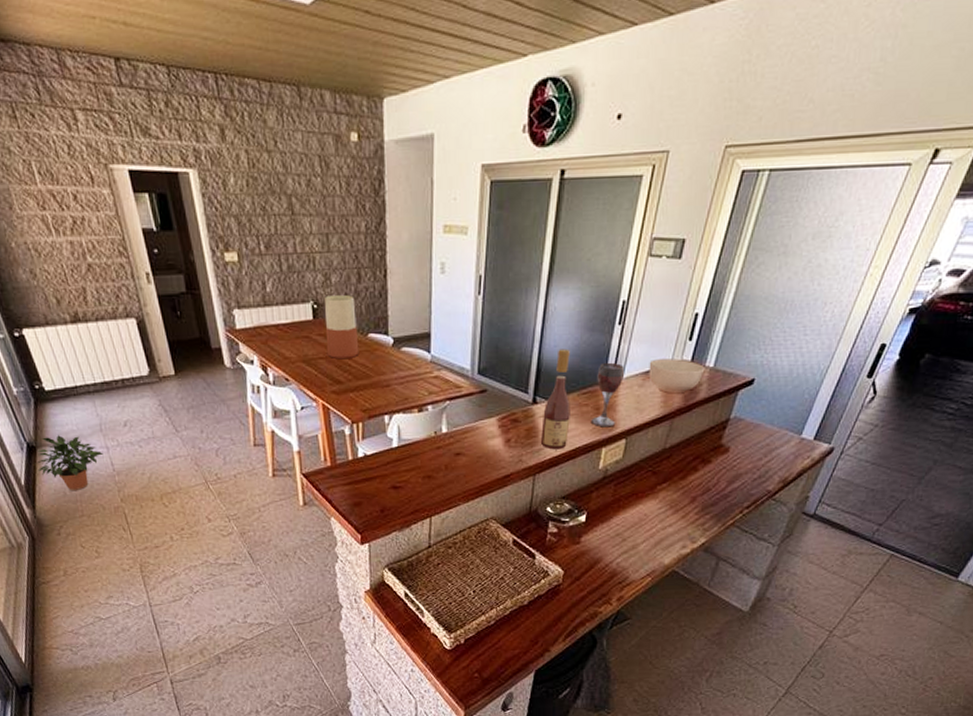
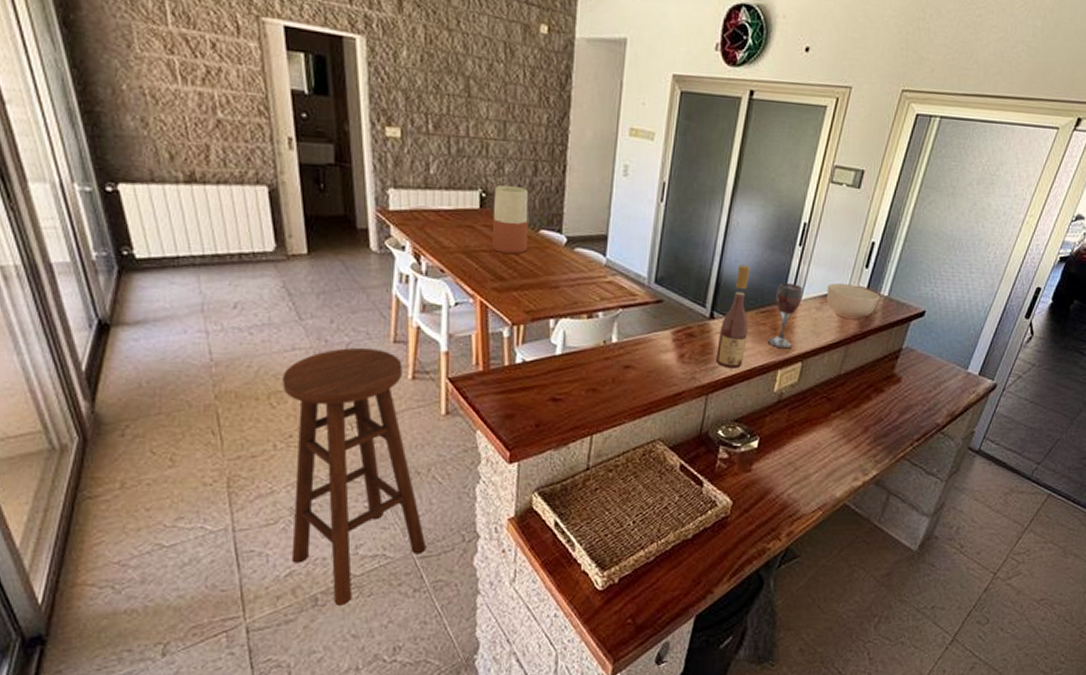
potted plant: present [34,435,104,490] -> none [104,313,201,382]
bar stool: none [169,453,300,663] -> present [282,348,427,605]

